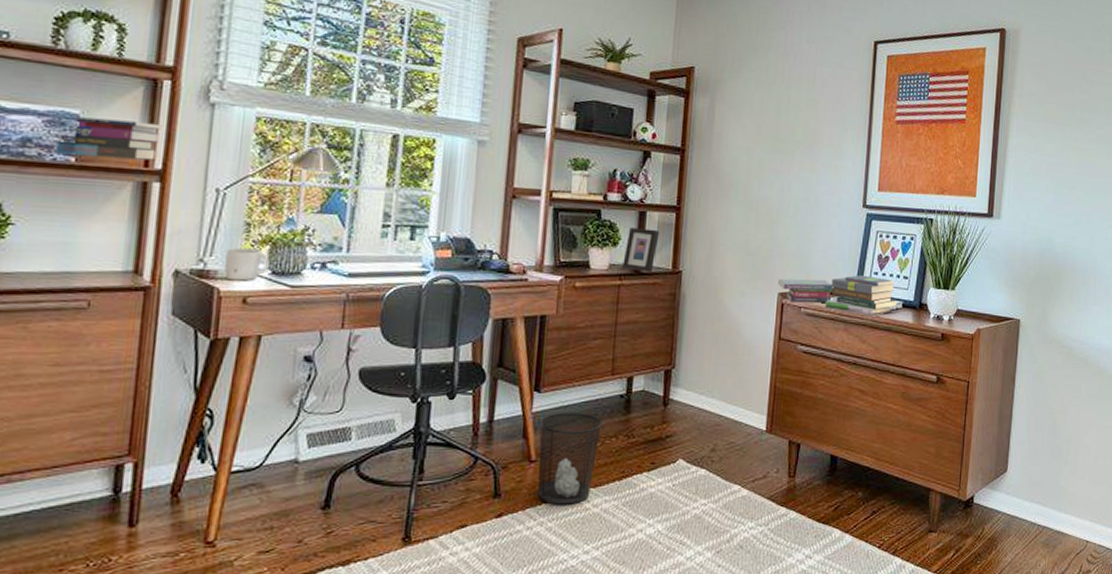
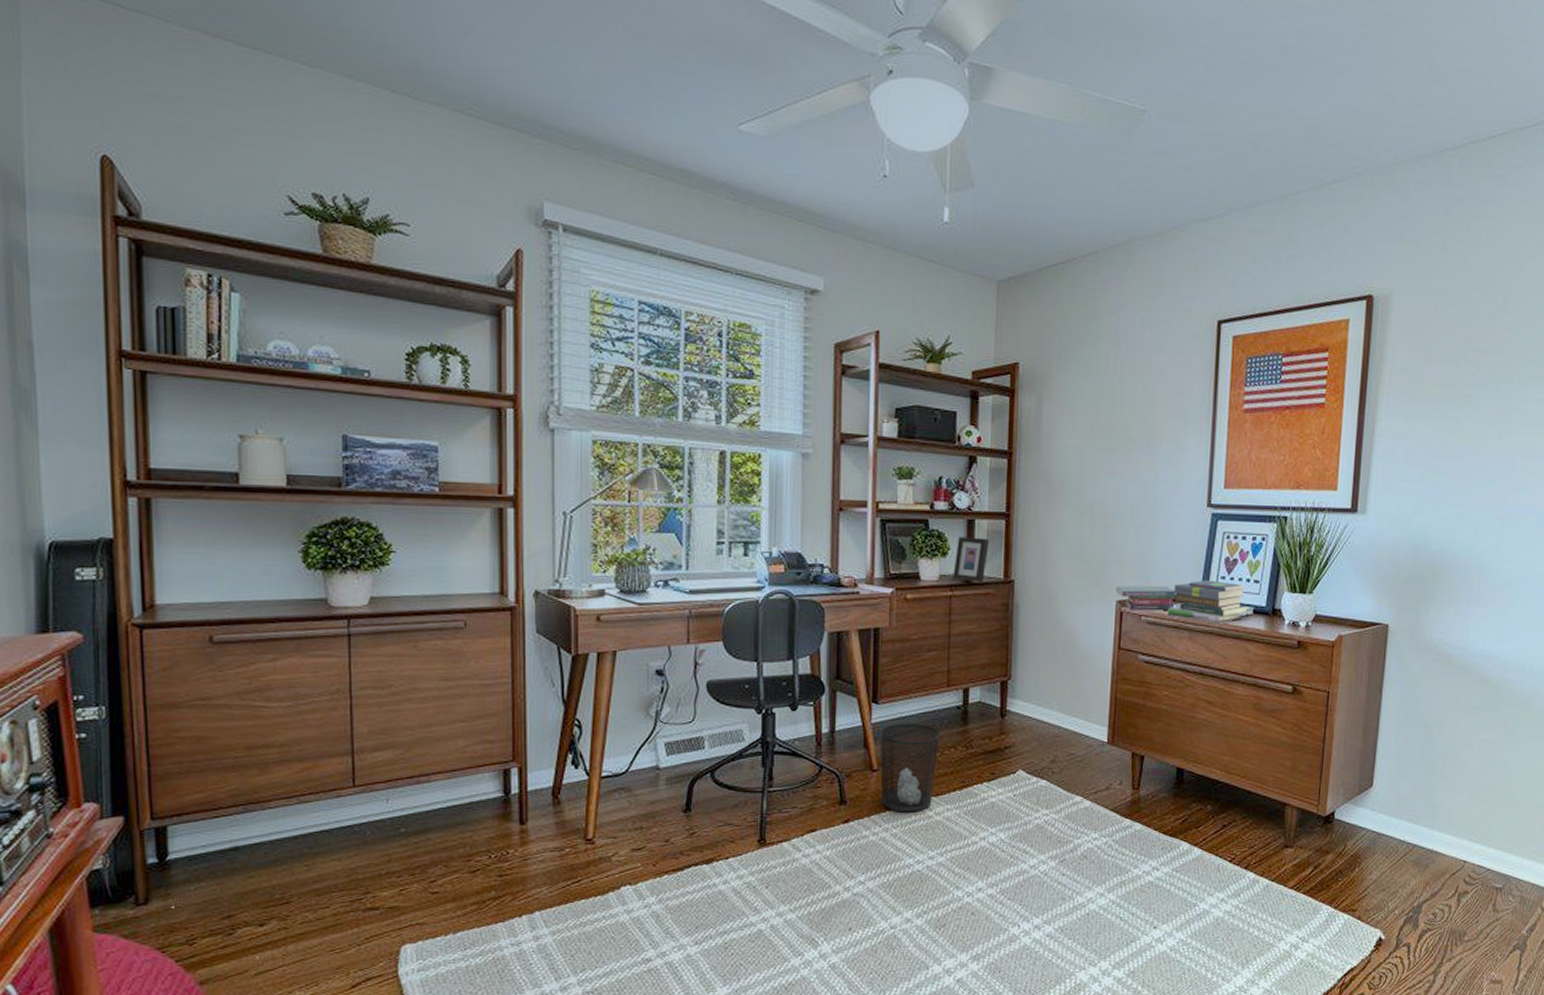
books: present [53,117,164,161] -> none [419,448,512,487]
mug: present [224,247,270,281] -> none [577,568,617,600]

